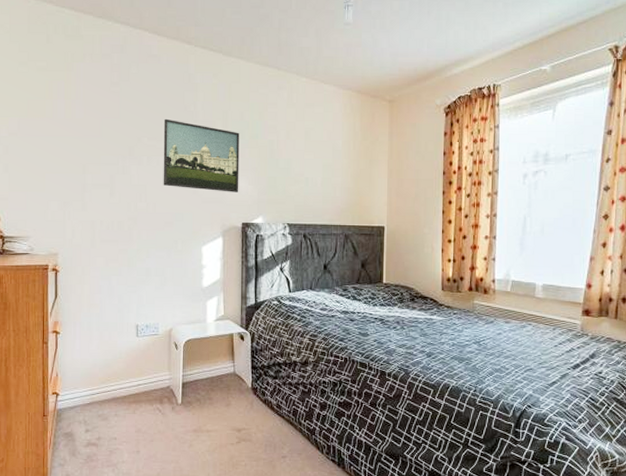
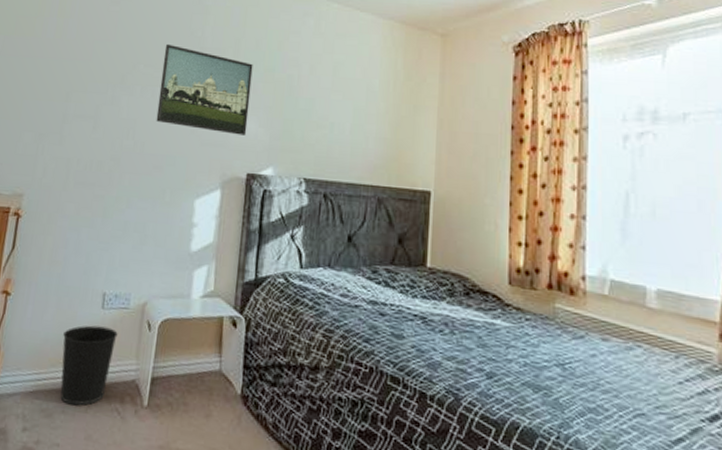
wastebasket: none [108,350,152,409] -> present [60,325,118,406]

